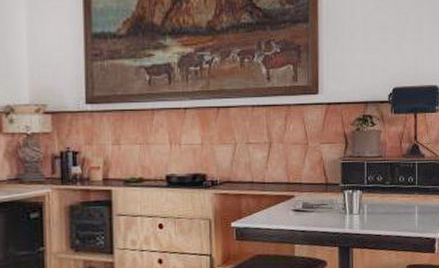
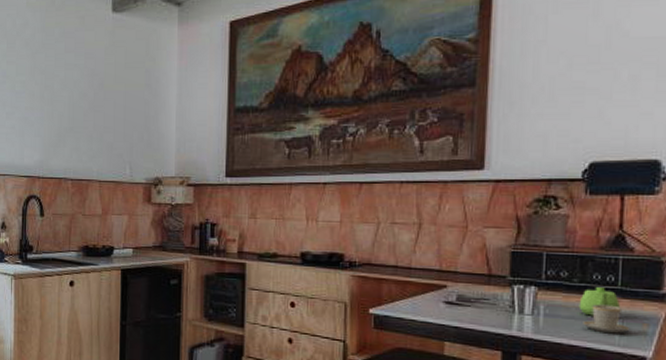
teapot: none [391,186,417,211] -> present [578,286,620,316]
teacup: none [394,200,425,223] -> present [583,304,631,334]

